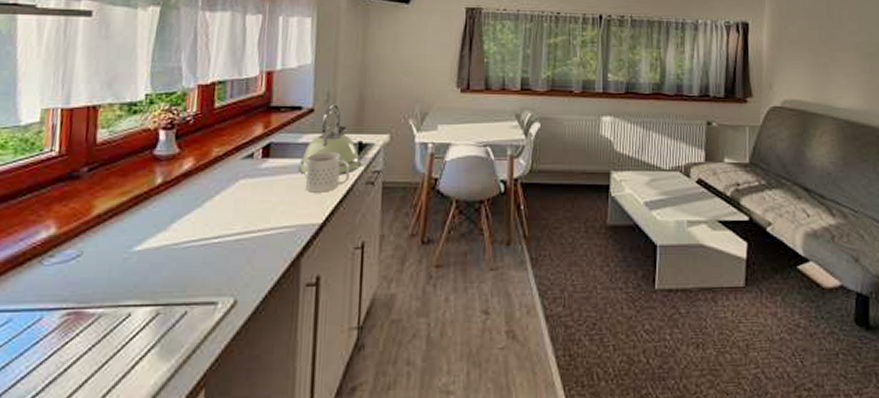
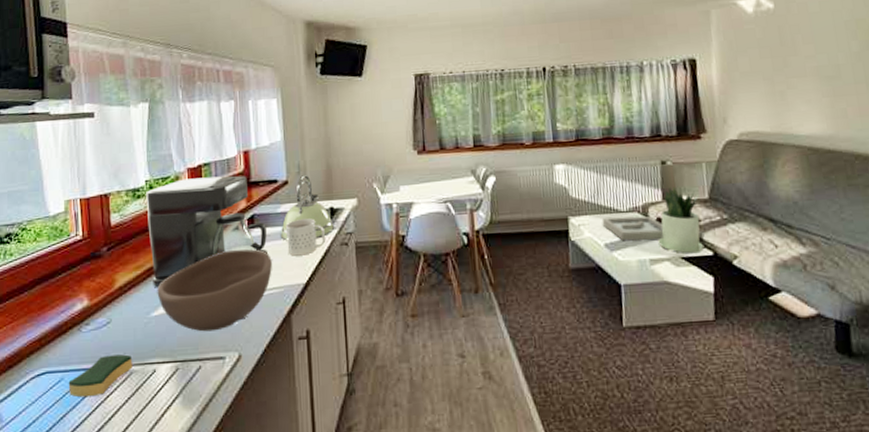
sponge: none [16,294,104,343] -> present [68,354,133,398]
coffee maker: none [139,96,284,219] -> present [146,175,267,288]
bowl: none [143,180,285,272] -> present [157,249,272,332]
decorative tray: none [644,175,704,202] -> present [601,216,664,241]
planter: none [697,148,741,218] -> present [658,186,705,254]

